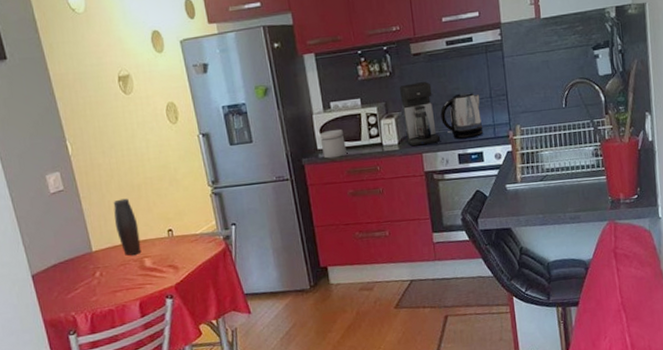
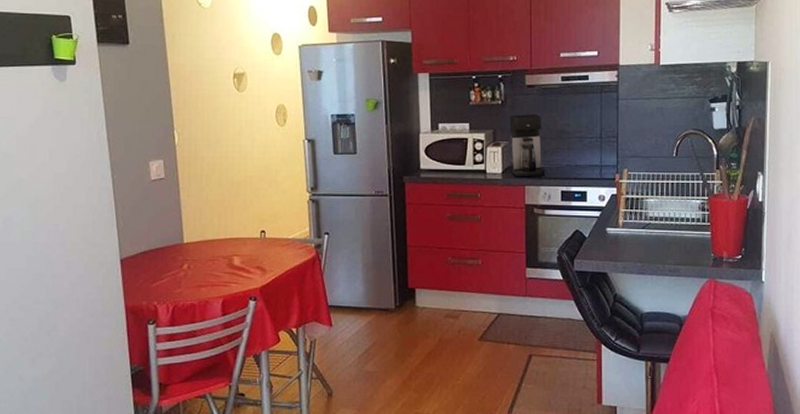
vase: present [113,198,142,256] -> none [209,194,232,252]
jar: present [319,129,347,159] -> none [424,151,449,179]
kettle: present [440,92,484,140] -> none [548,130,590,177]

